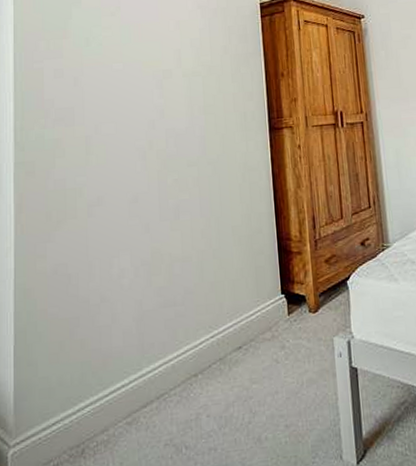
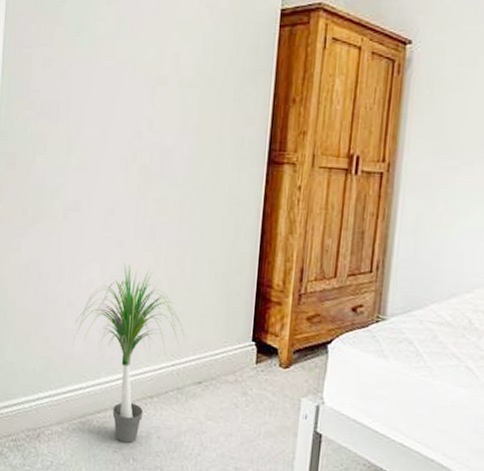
potted plant: none [110,245,220,433] -> present [74,262,185,444]

